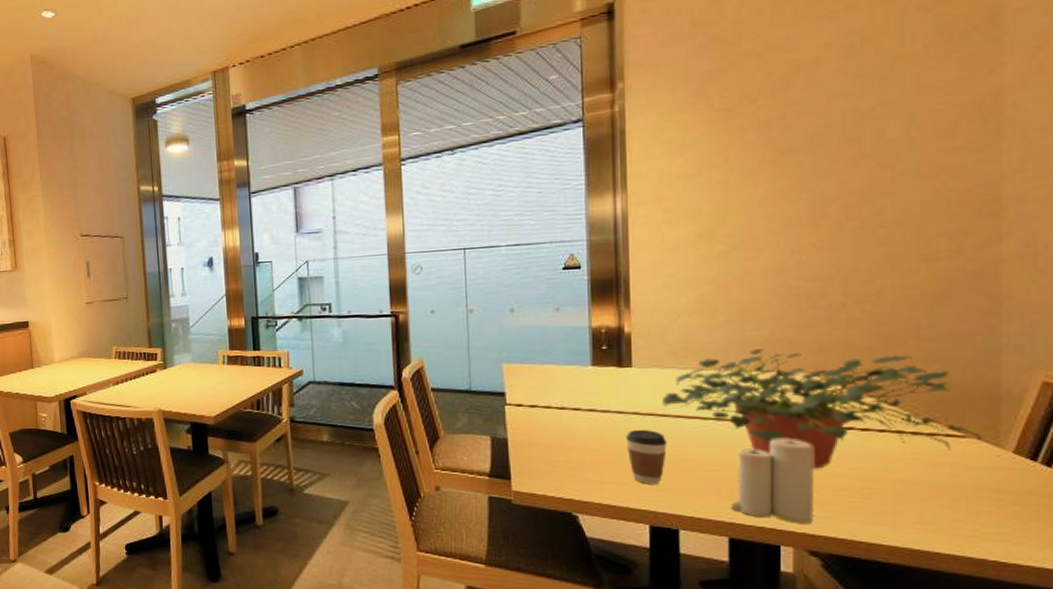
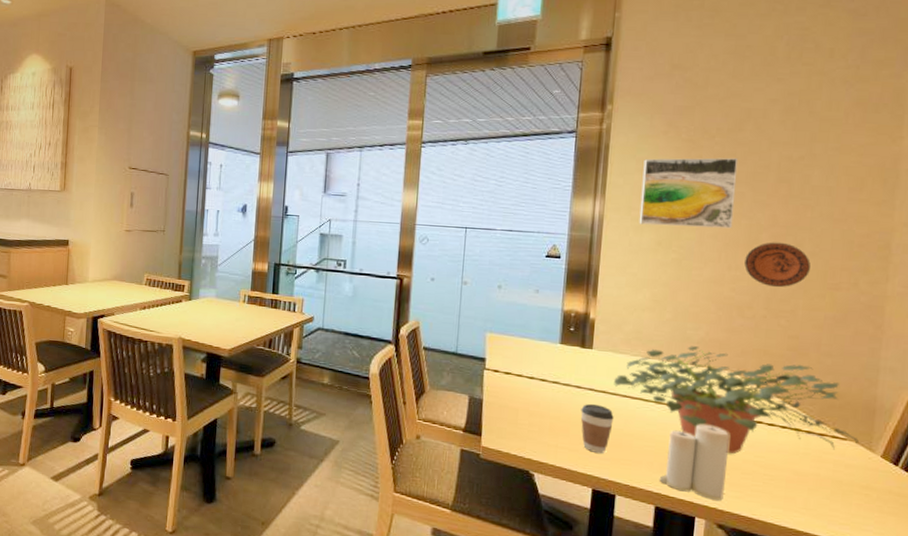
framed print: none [670,120,791,216] -> present [639,157,739,229]
decorative plate: none [811,213,896,268] -> present [744,242,811,288]

